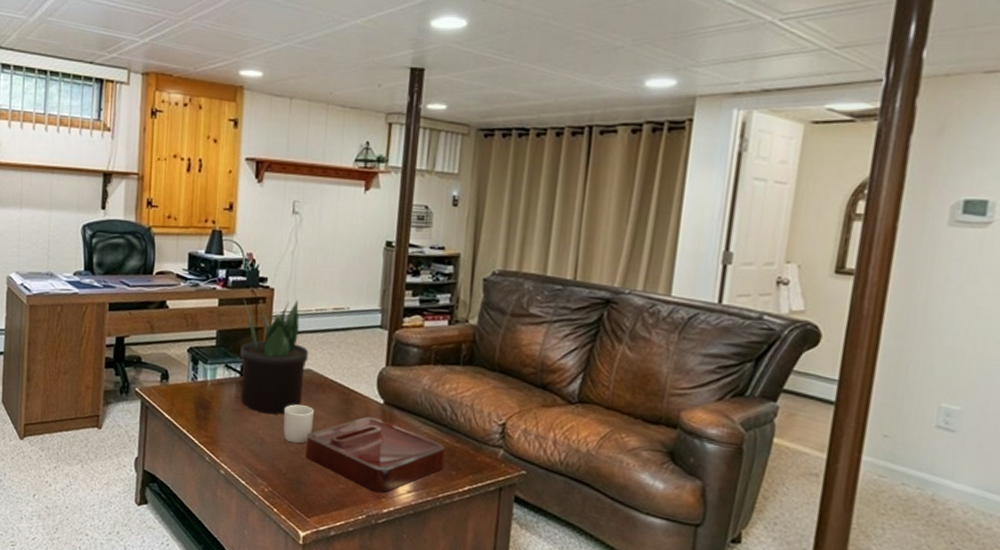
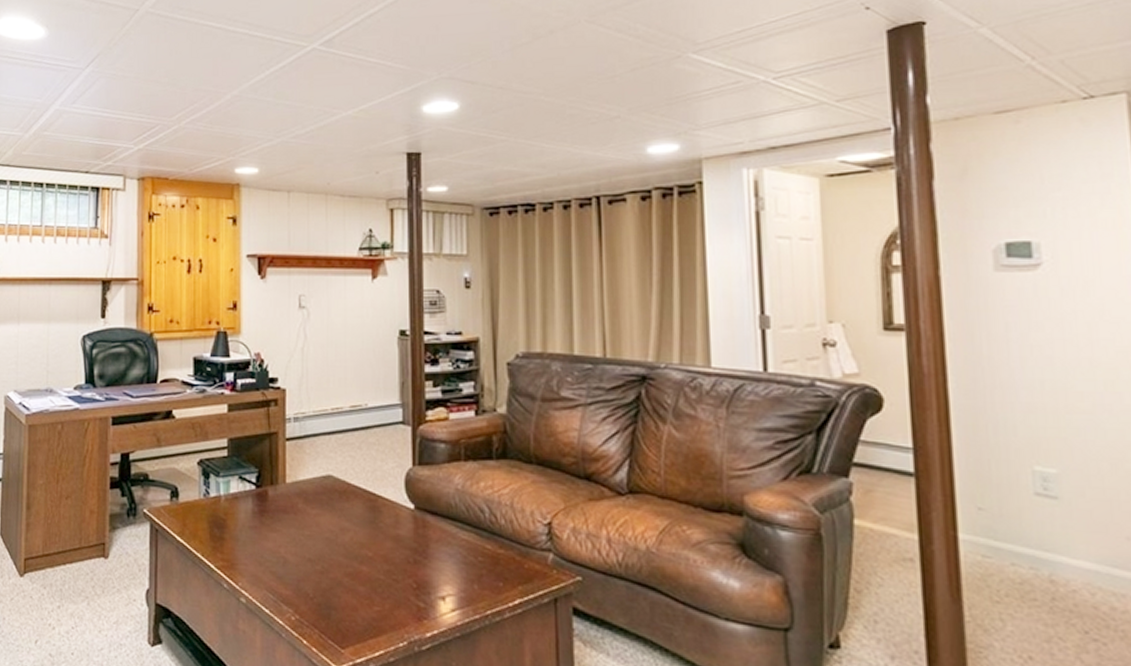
planter: present [240,296,309,414] -> none [253,400,328,529]
mug: present [283,404,314,444] -> none [305,516,339,562]
decorative tray: present [305,417,446,494] -> none [333,525,488,614]

